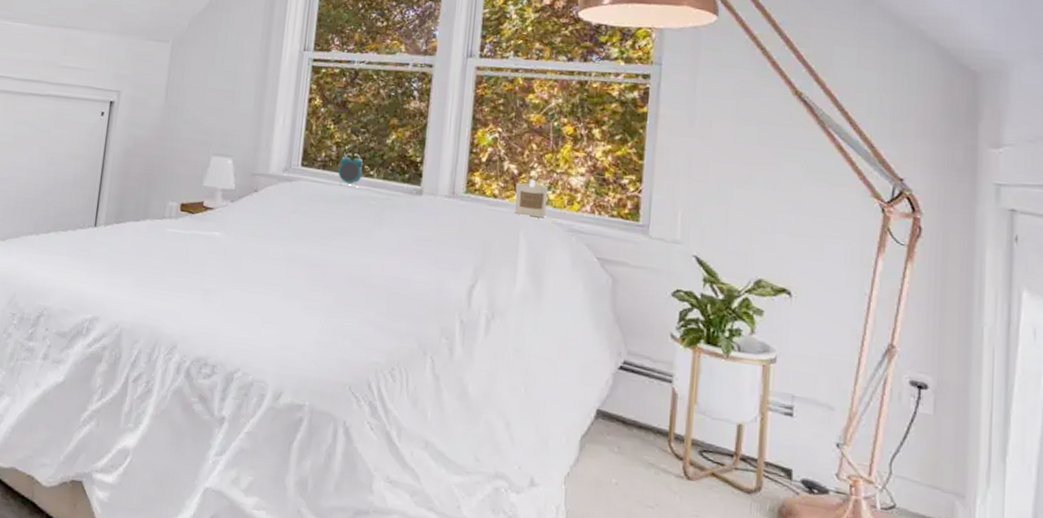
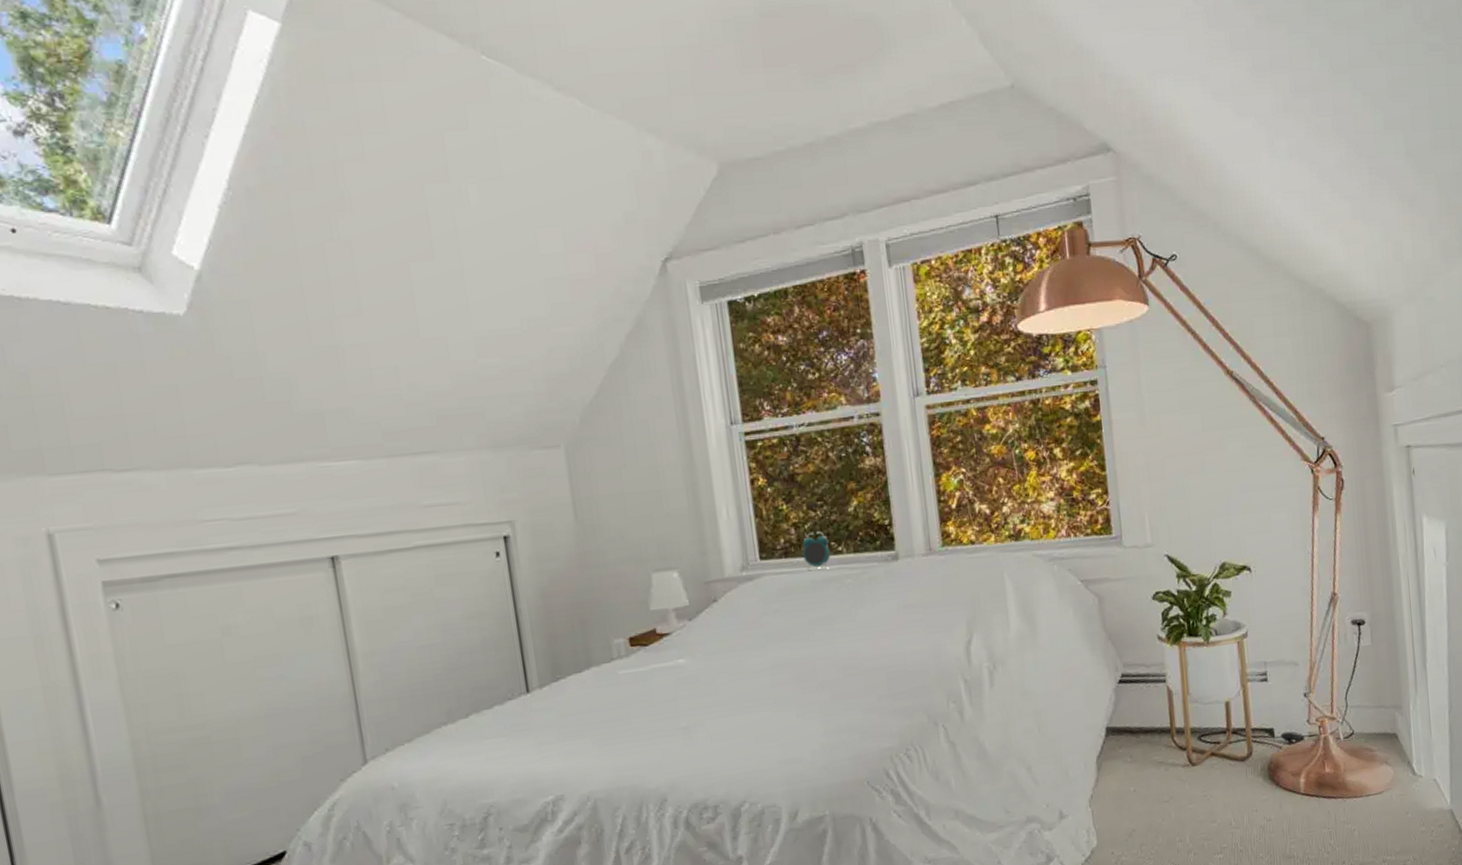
candle: present [515,179,549,218] -> none [990,515,1025,557]

